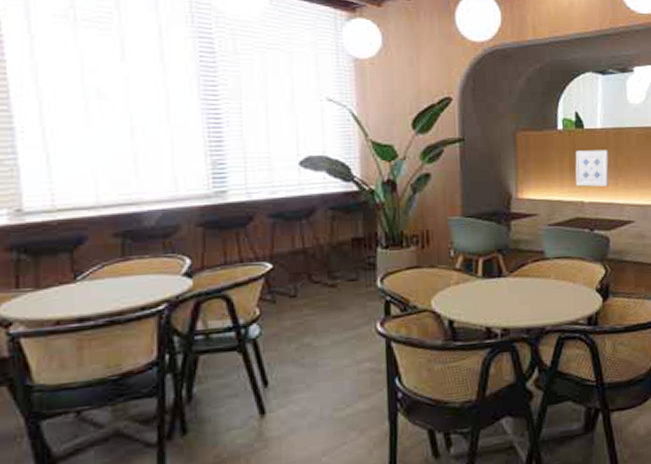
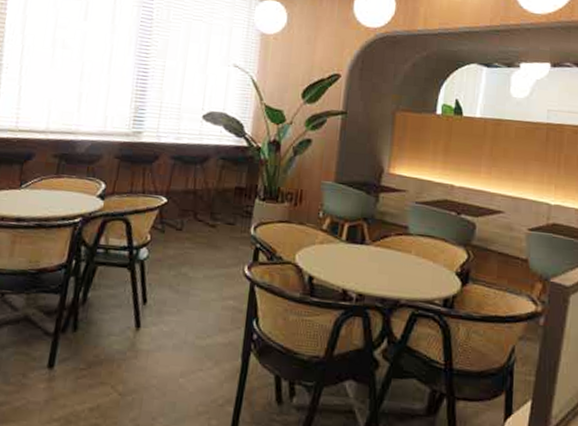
wall art: present [575,150,609,187] -> none [448,135,486,174]

